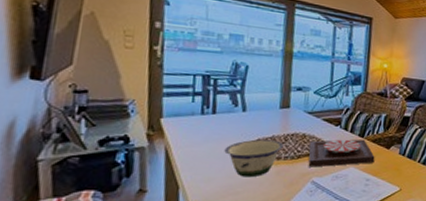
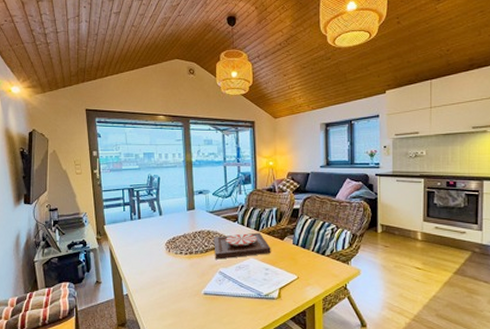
bowl: present [224,139,284,178] -> none [150,238,193,270]

